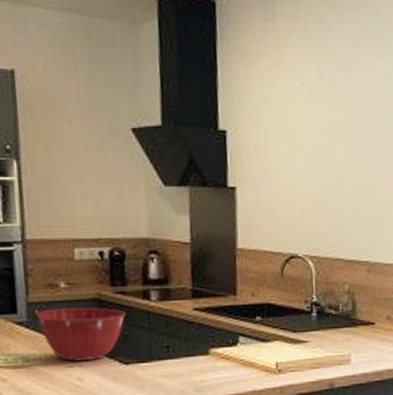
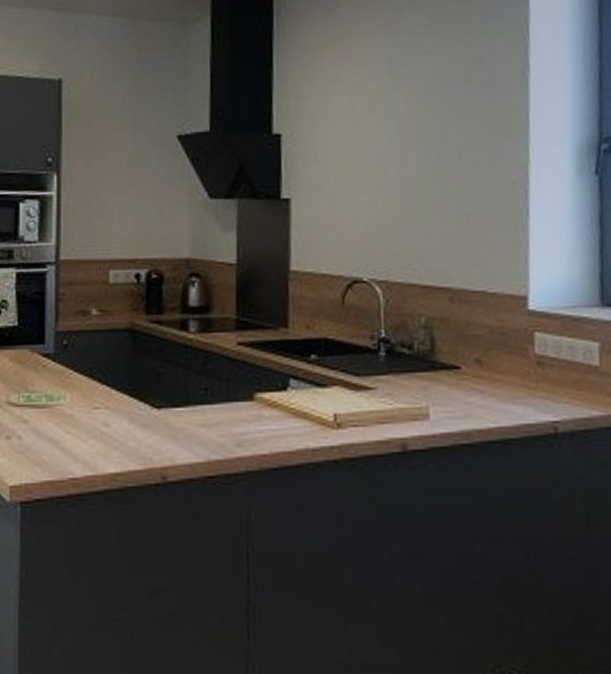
mixing bowl: present [36,307,126,361] -> none [64,338,161,403]

